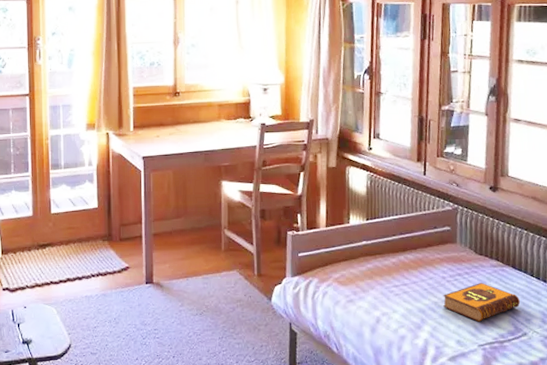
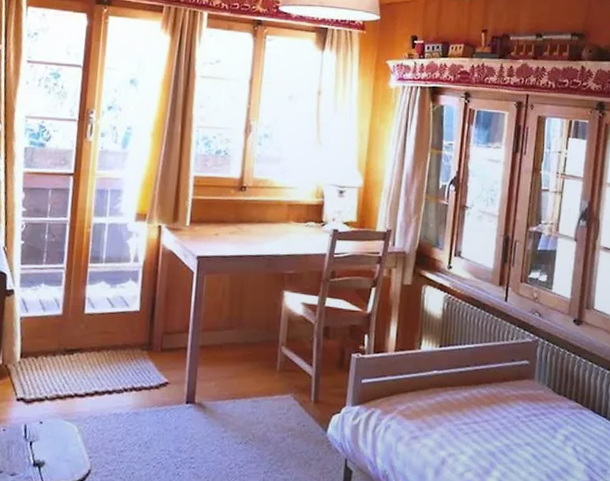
hardback book: present [443,283,520,322] -> none [515,426,597,470]

